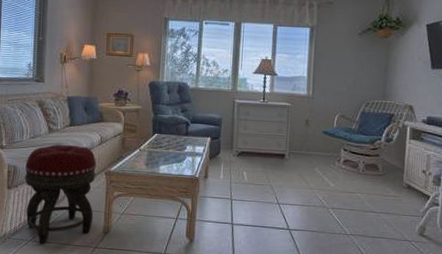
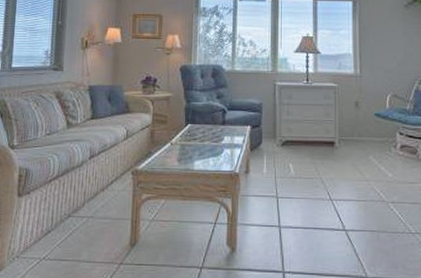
footstool: present [25,144,96,244] -> none [38,140,121,262]

